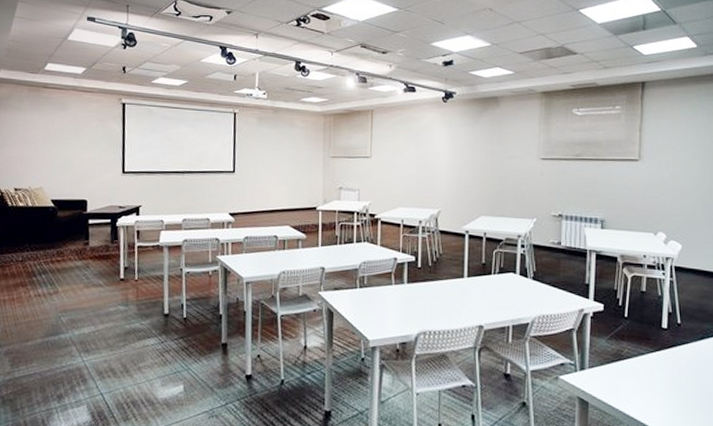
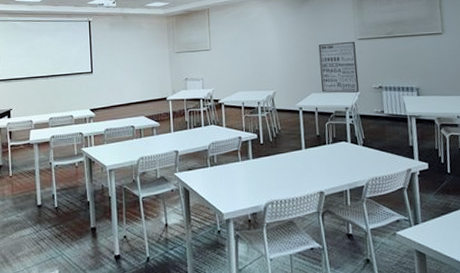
wall art: none [493,160,538,219] -> present [318,41,360,93]

